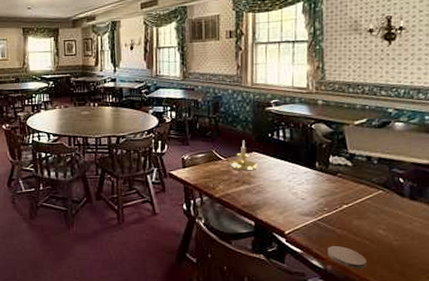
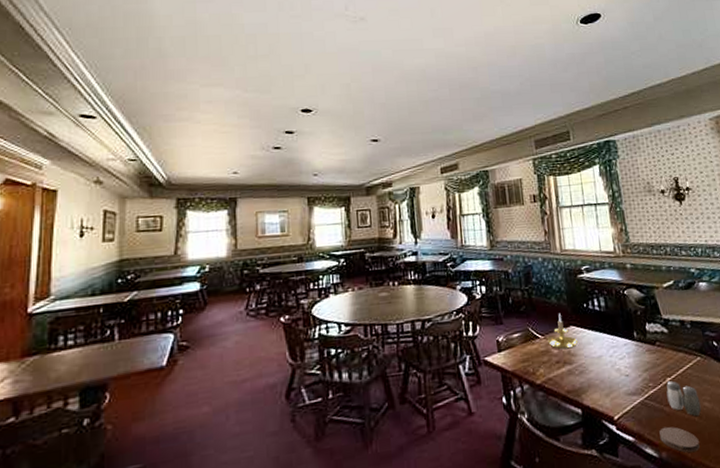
salt and pepper shaker: none [341,208,375,240] -> present [666,381,701,416]

